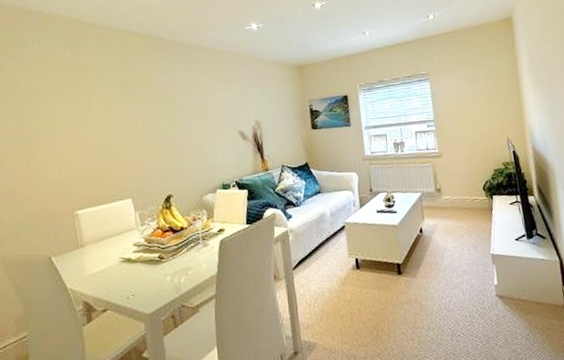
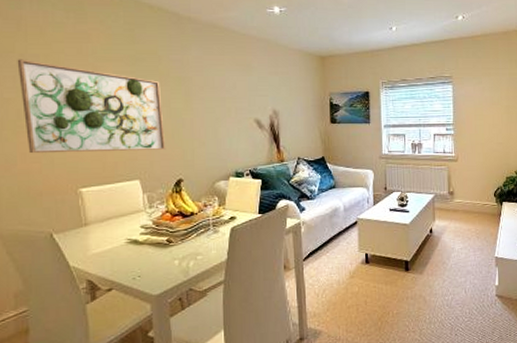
wall art: none [20,93,156,181] -> present [17,59,166,154]

